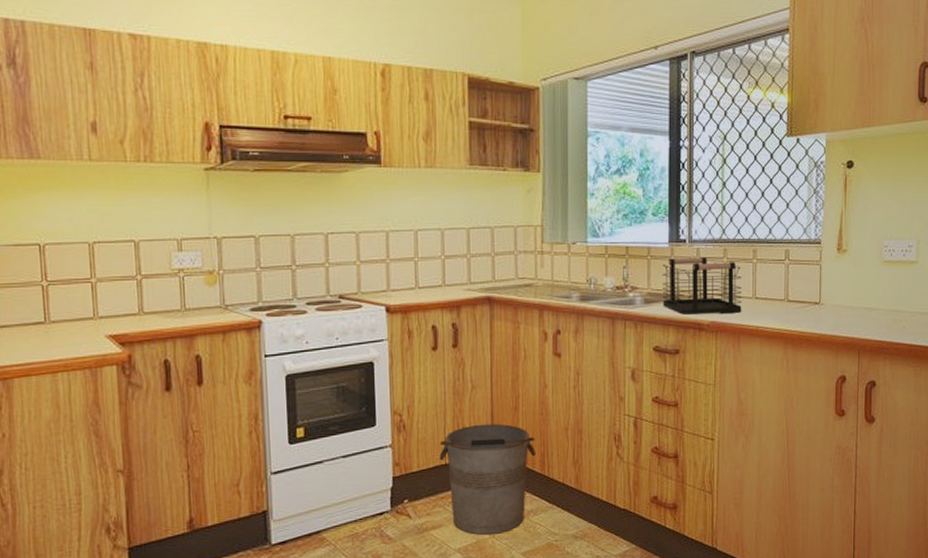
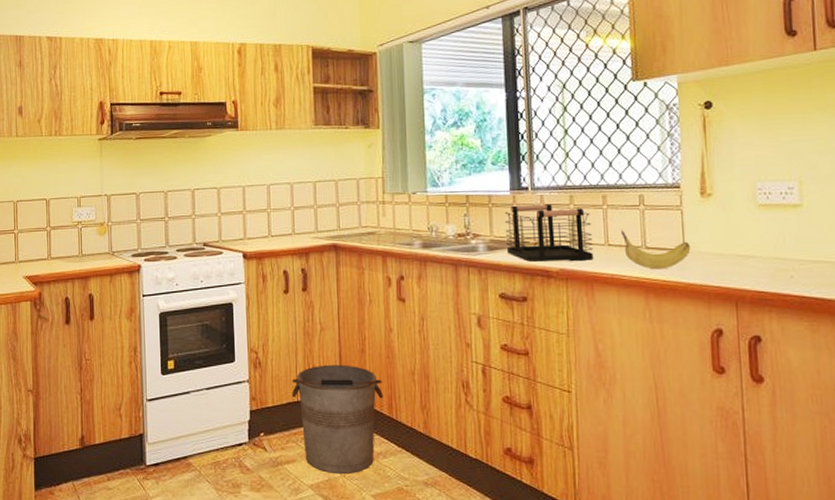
fruit: none [768,283,826,322] -> present [621,229,691,270]

